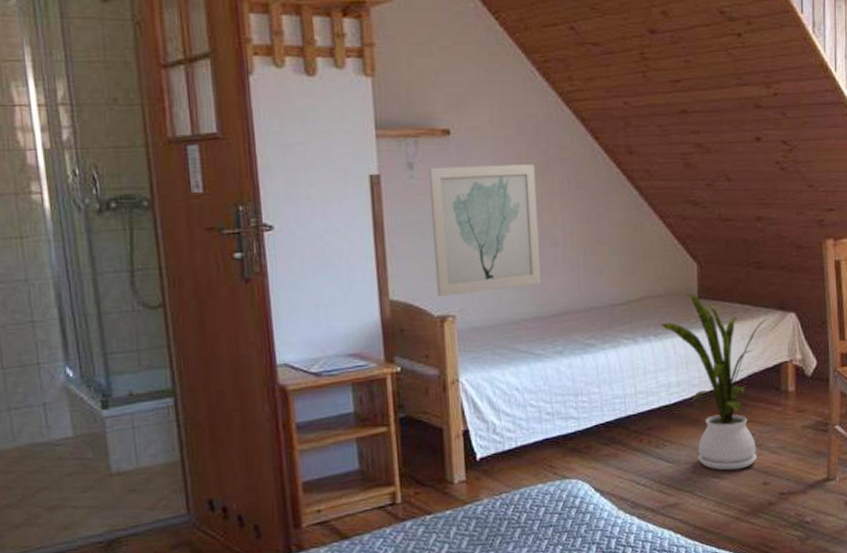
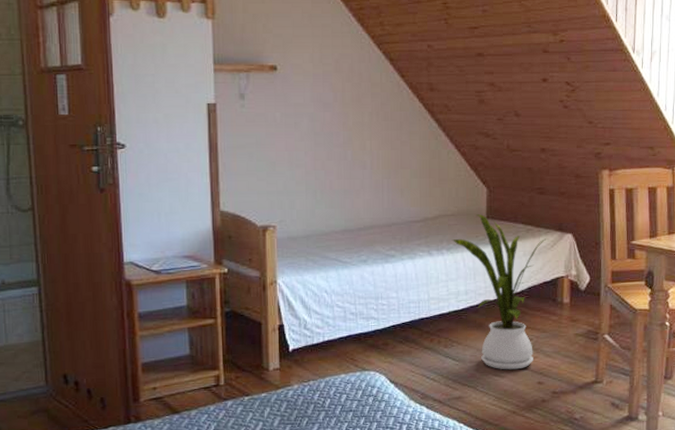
wall art: present [428,164,541,296] -> none [257,97,350,209]

